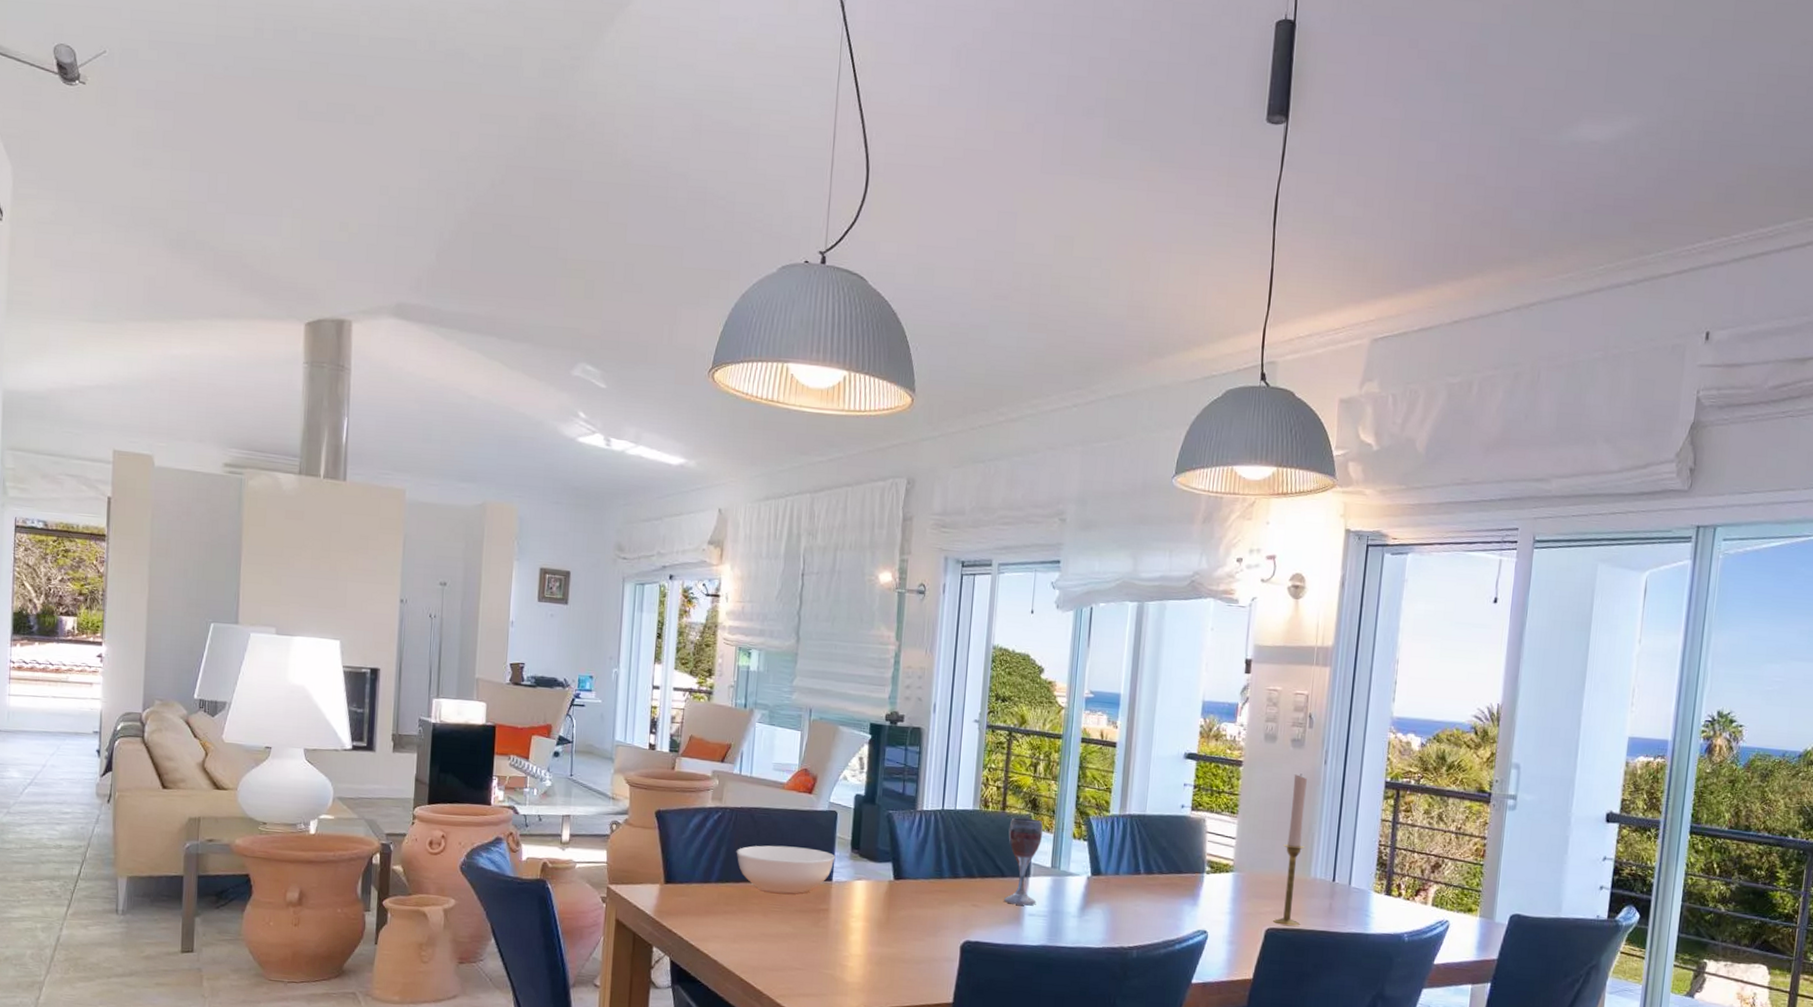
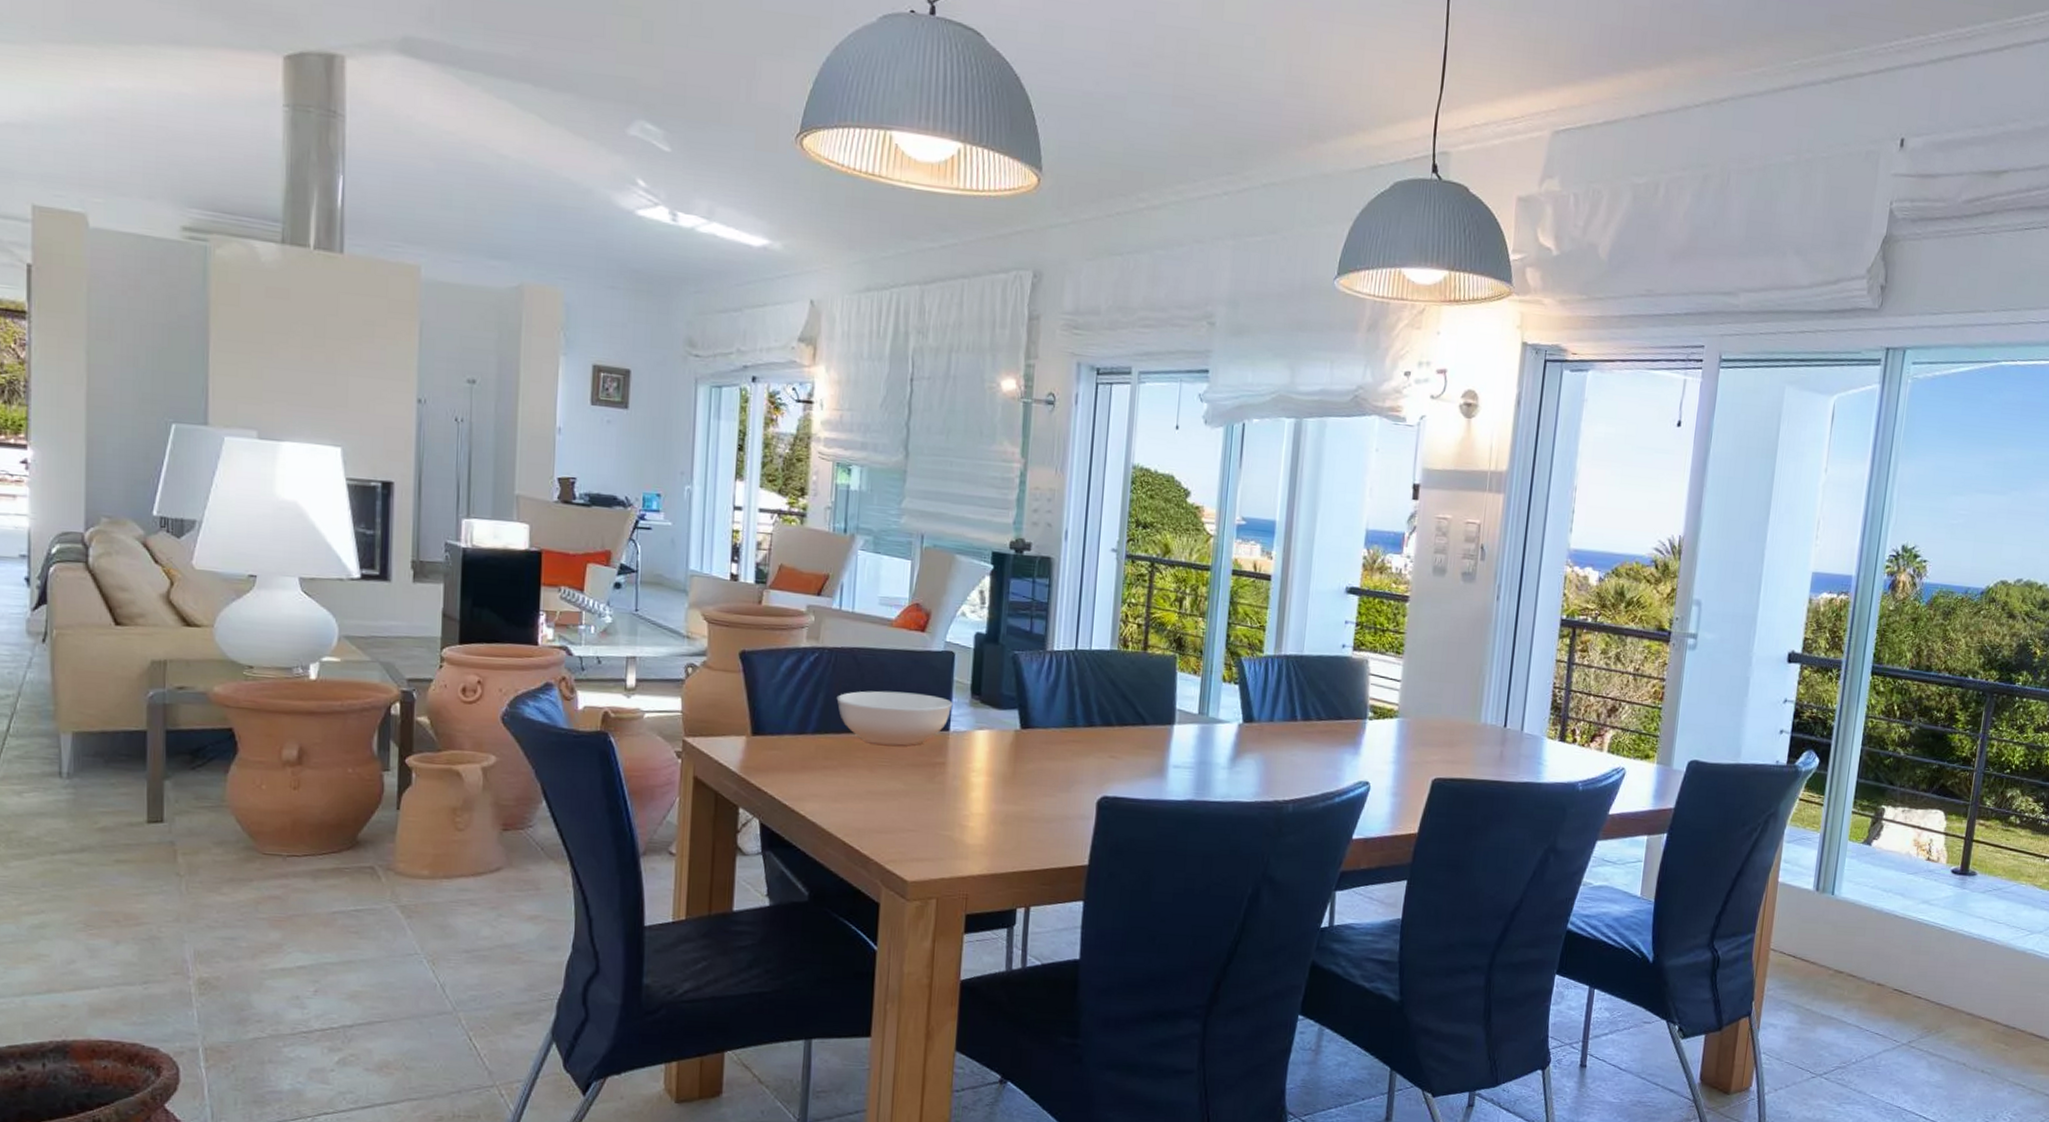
cup: present [1003,817,1043,906] -> none [1145,658,1190,757]
candlestick: present [1273,773,1307,926] -> none [1440,610,1478,776]

